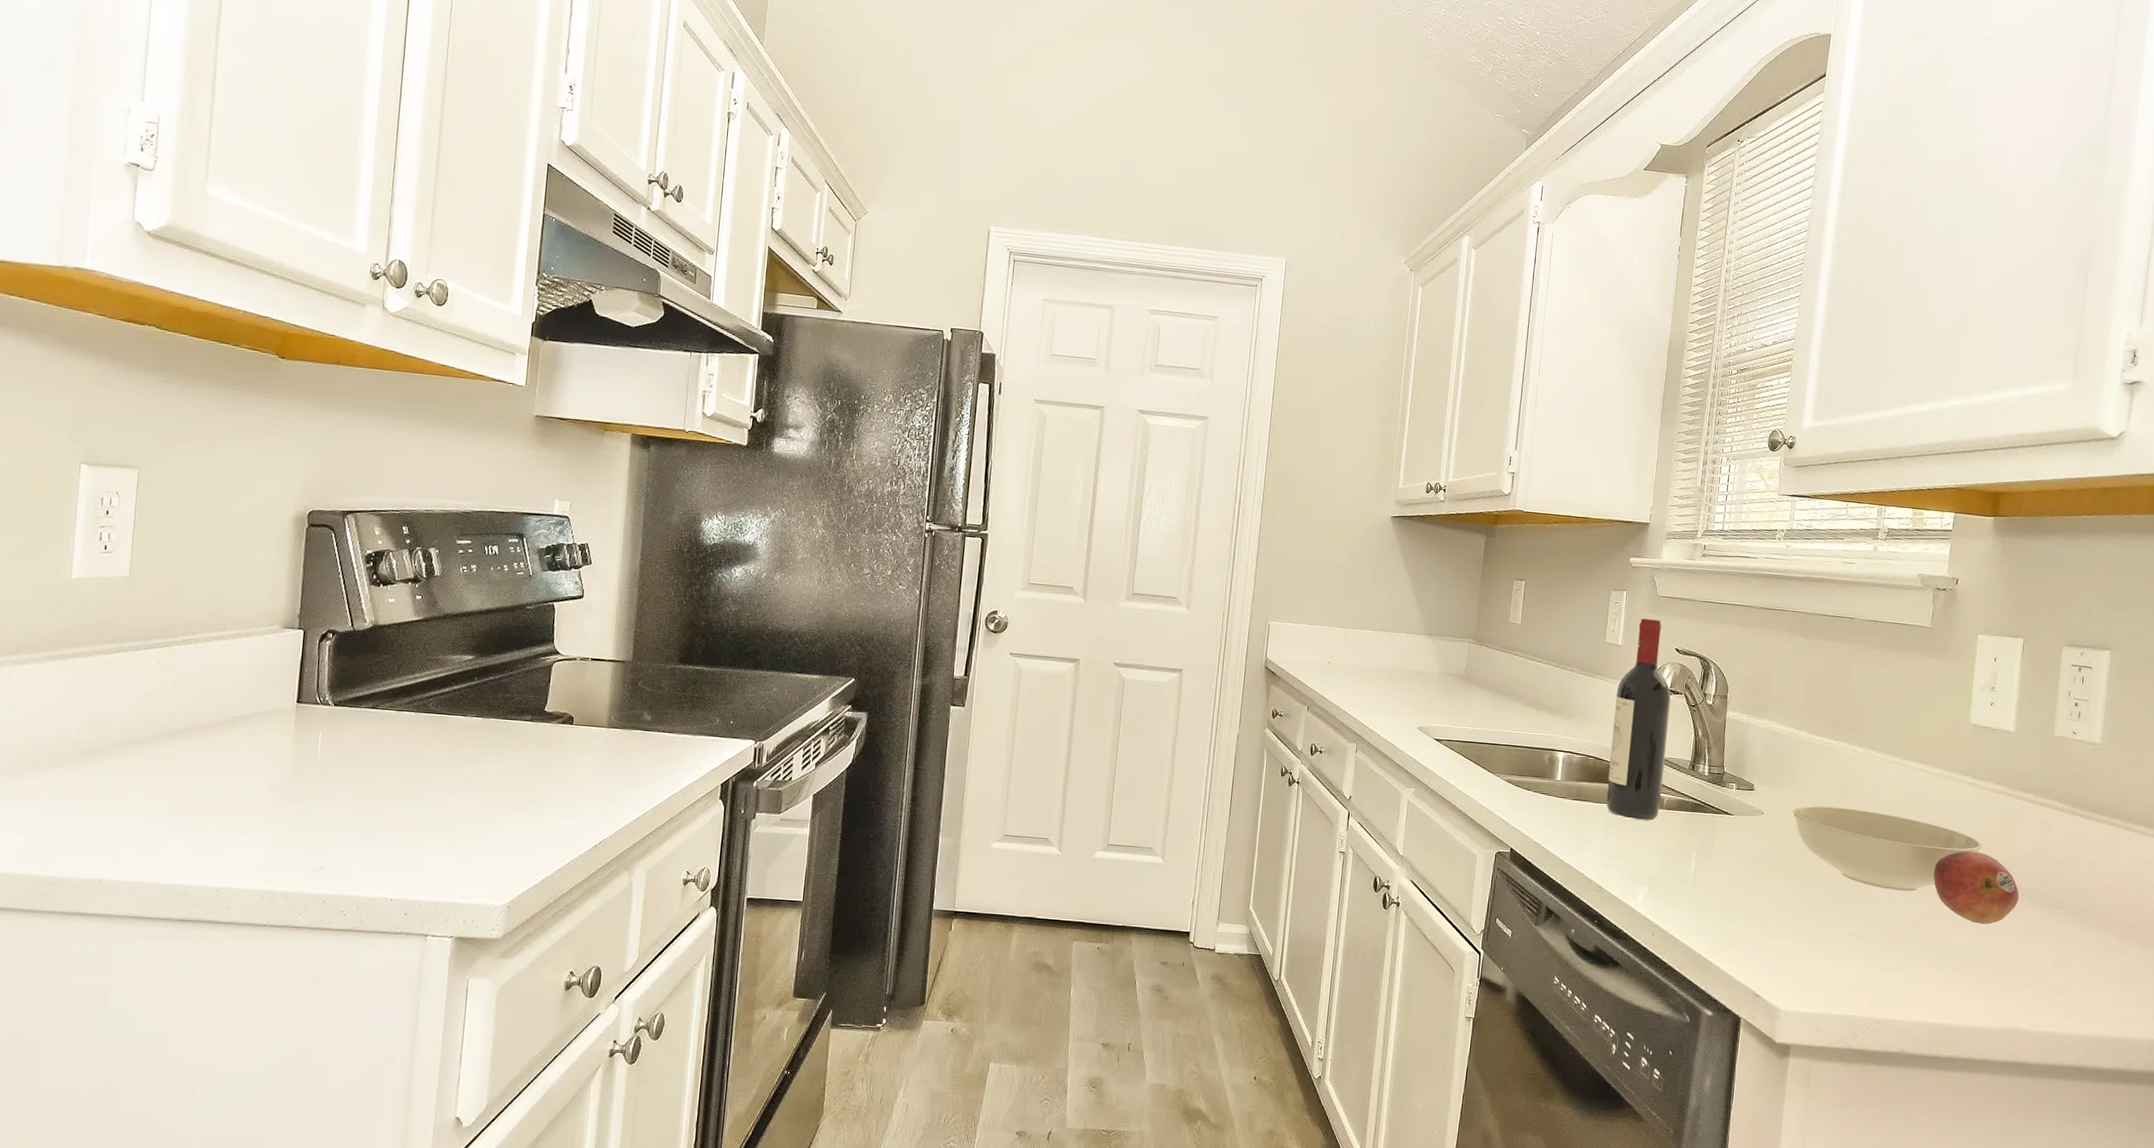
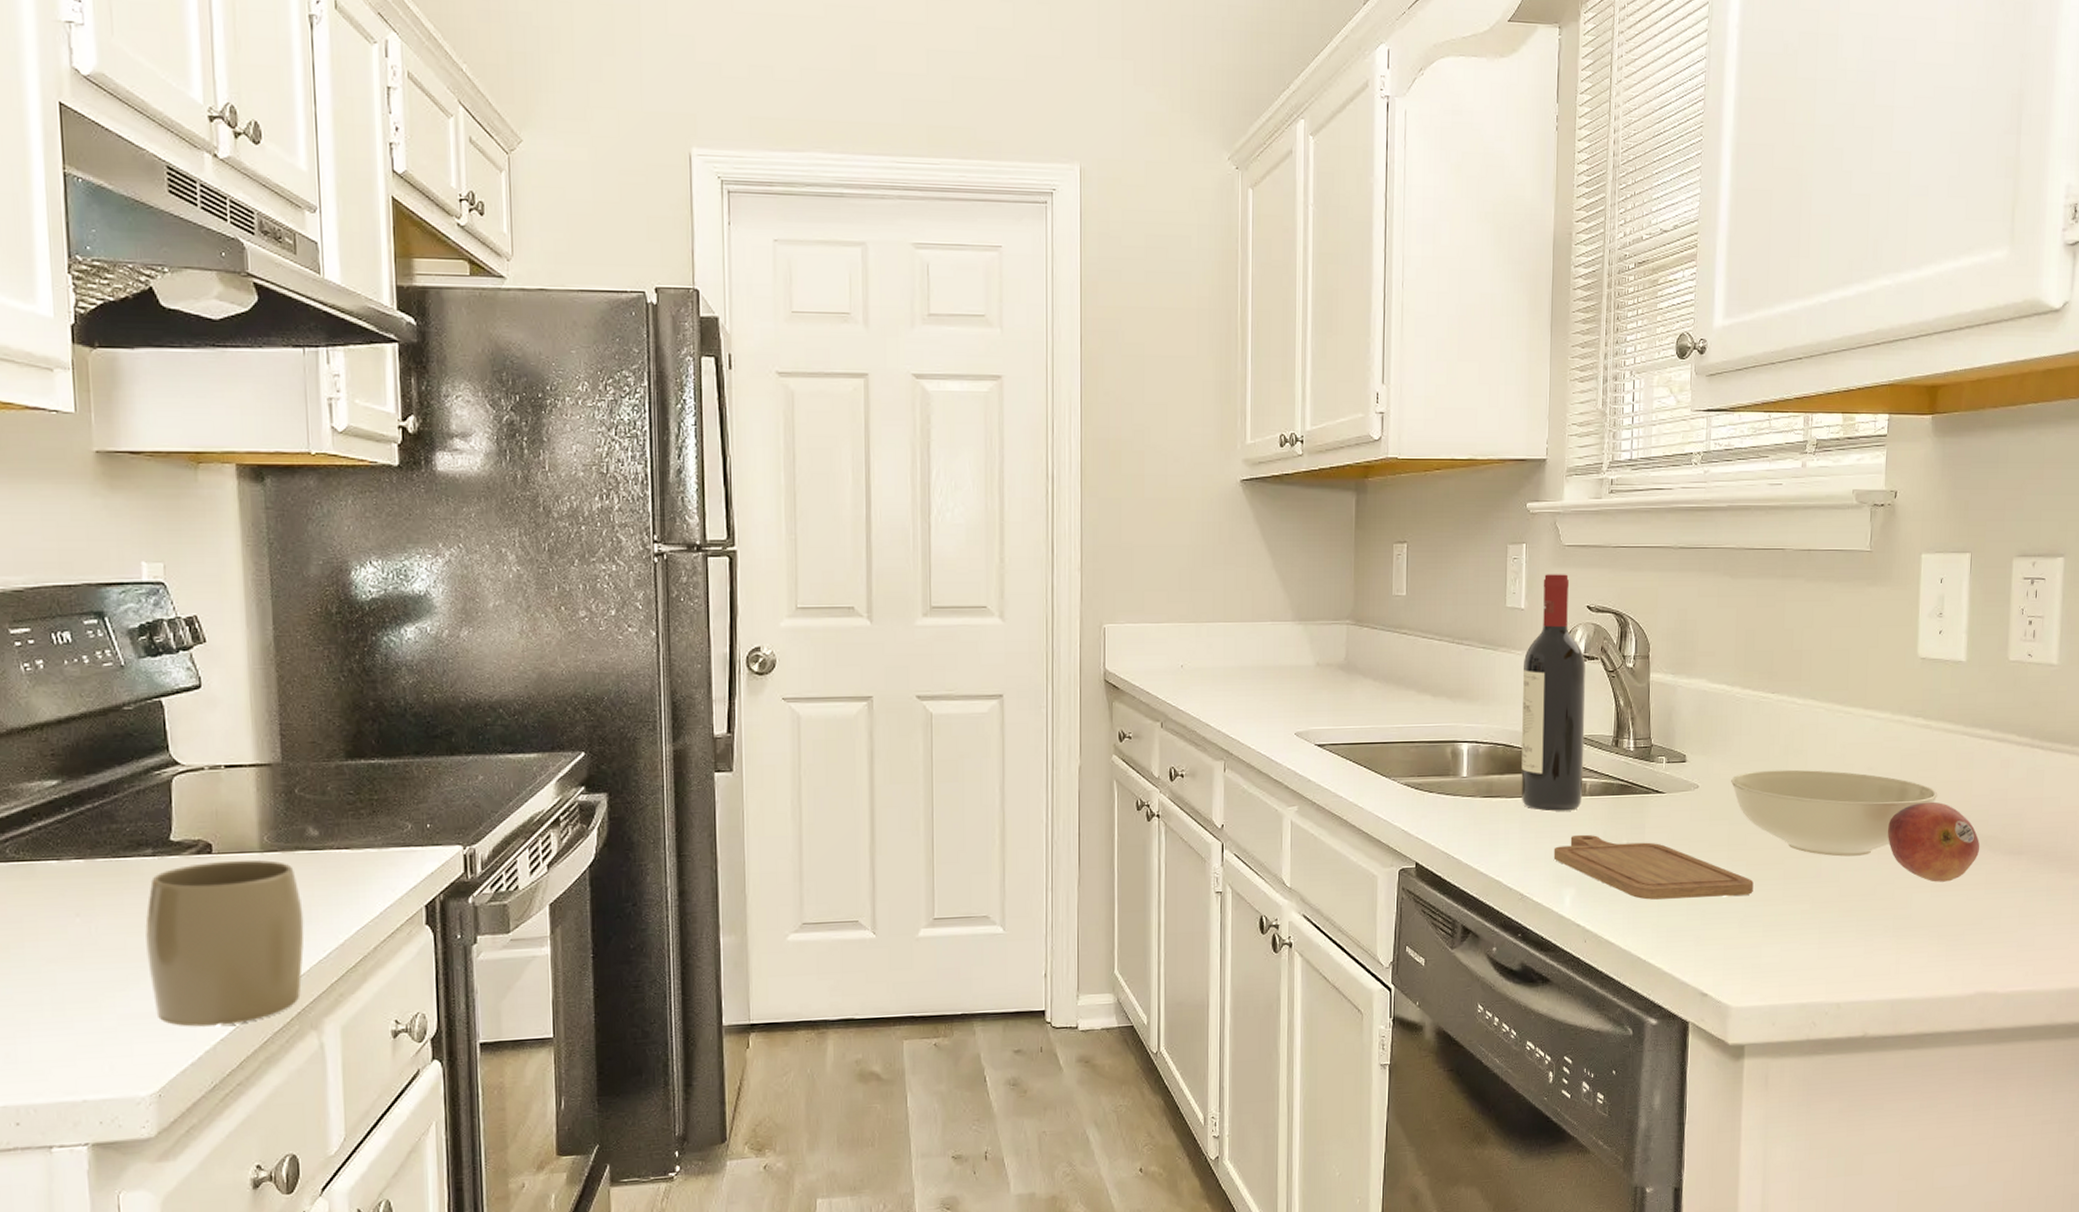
mug: none [515,731,632,858] -> present [145,859,304,1027]
chopping board: none [1630,841,1808,913] -> present [1553,834,1754,900]

